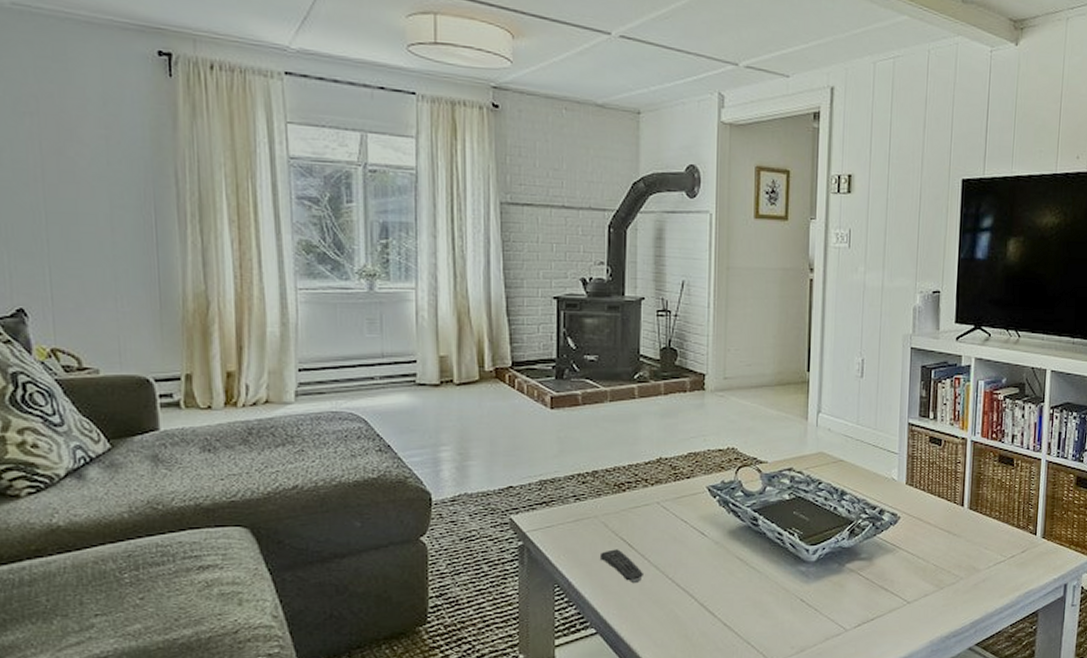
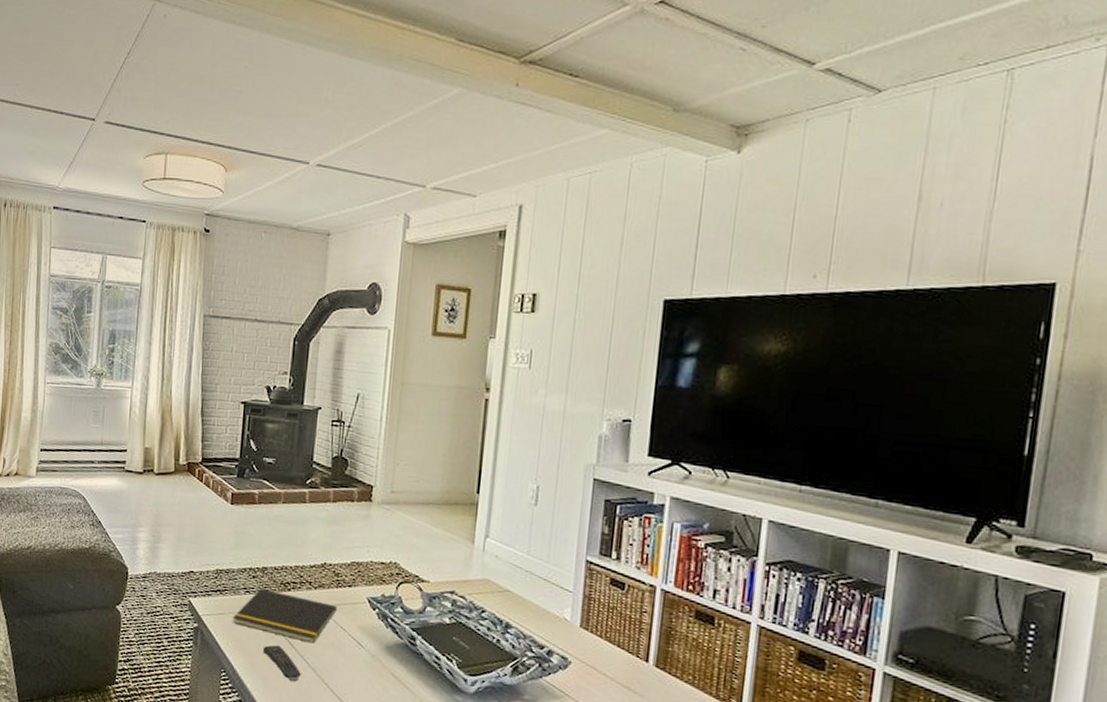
notepad: none [562,494,677,541] -> present [232,589,338,644]

